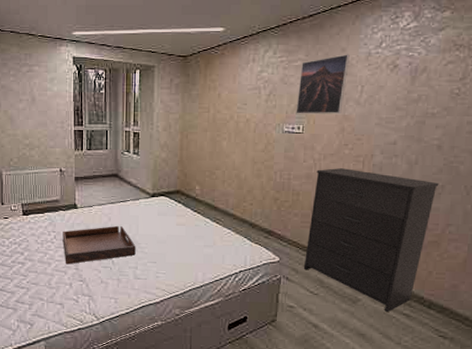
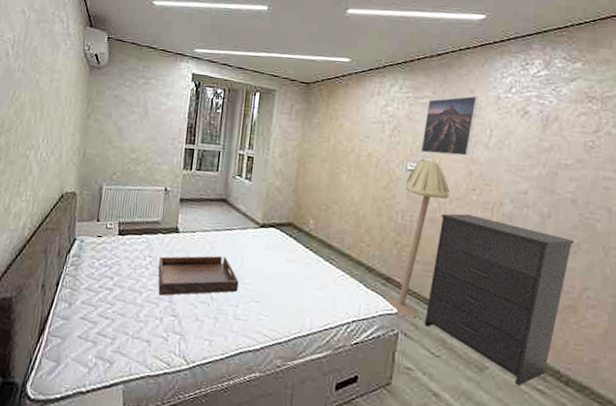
floor lamp: none [265,119,324,264] -> present [382,158,450,318]

